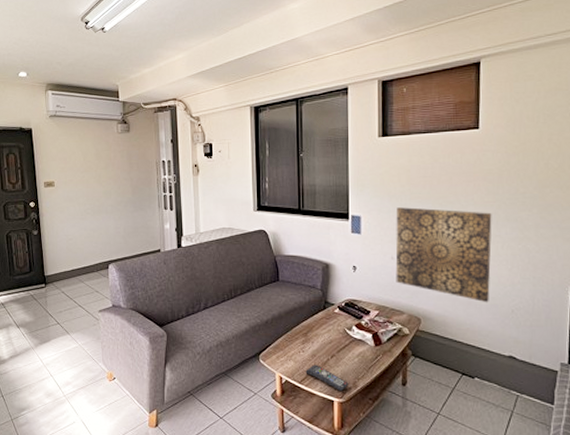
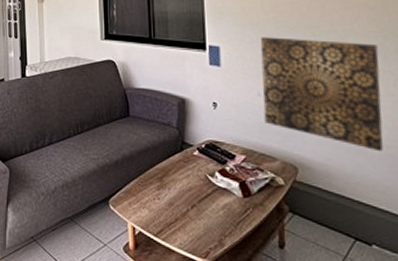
remote control: present [305,364,349,391] -> none [162,215,214,249]

